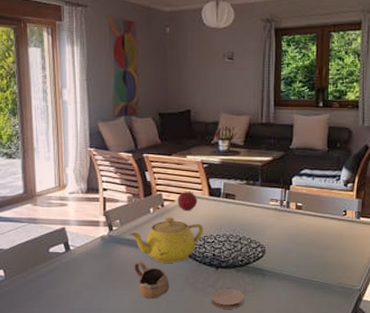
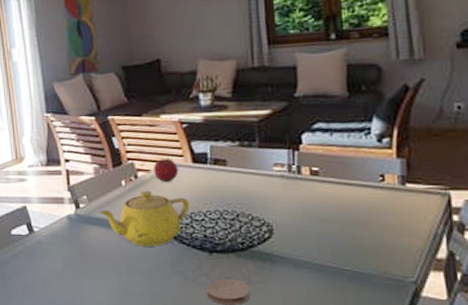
cup: present [134,261,170,299] -> none [108,245,153,290]

